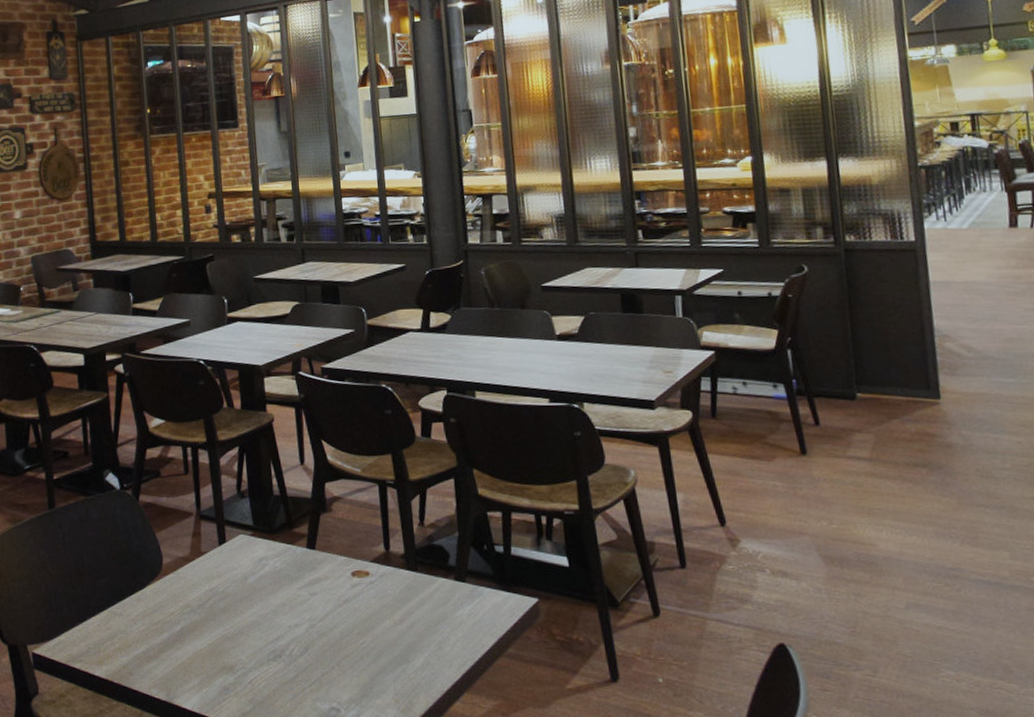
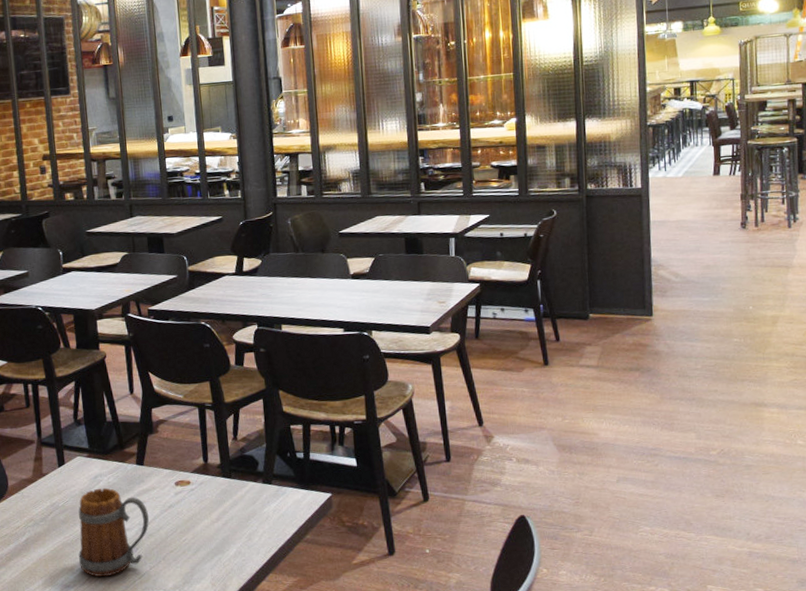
beer mug: none [239,573,322,681] -> present [78,487,150,577]

